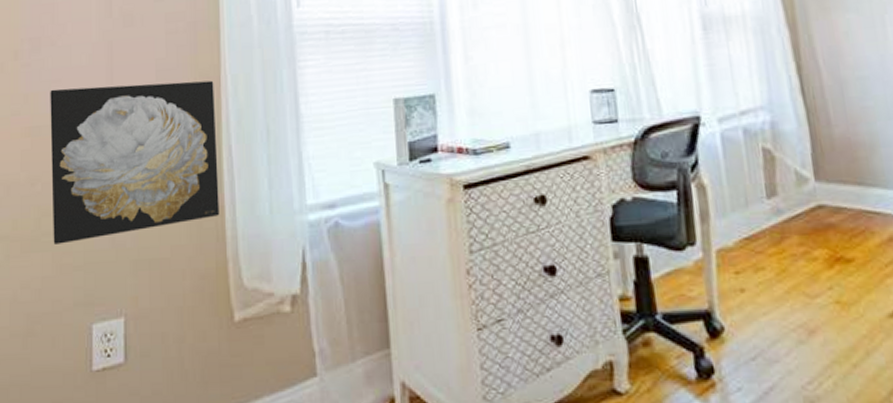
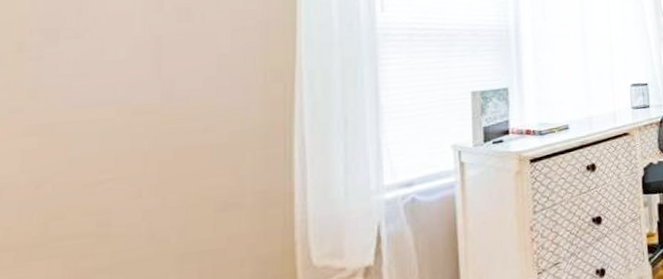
wall art: present [50,80,220,244] -> none [66,76,288,249]

